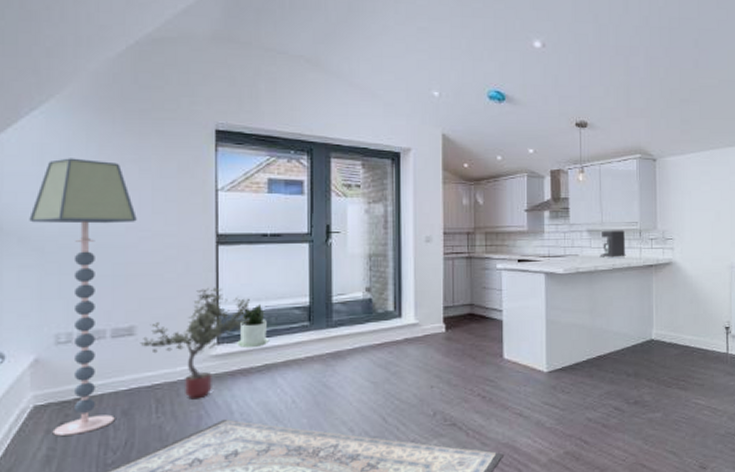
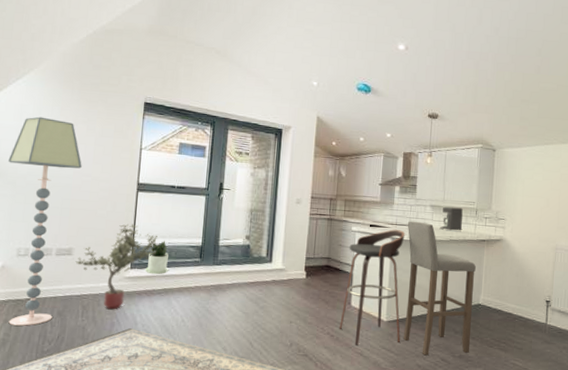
bar stool: none [492,263,565,406] -> present [340,229,405,346]
bar stool: none [562,250,645,407] -> present [403,220,476,356]

